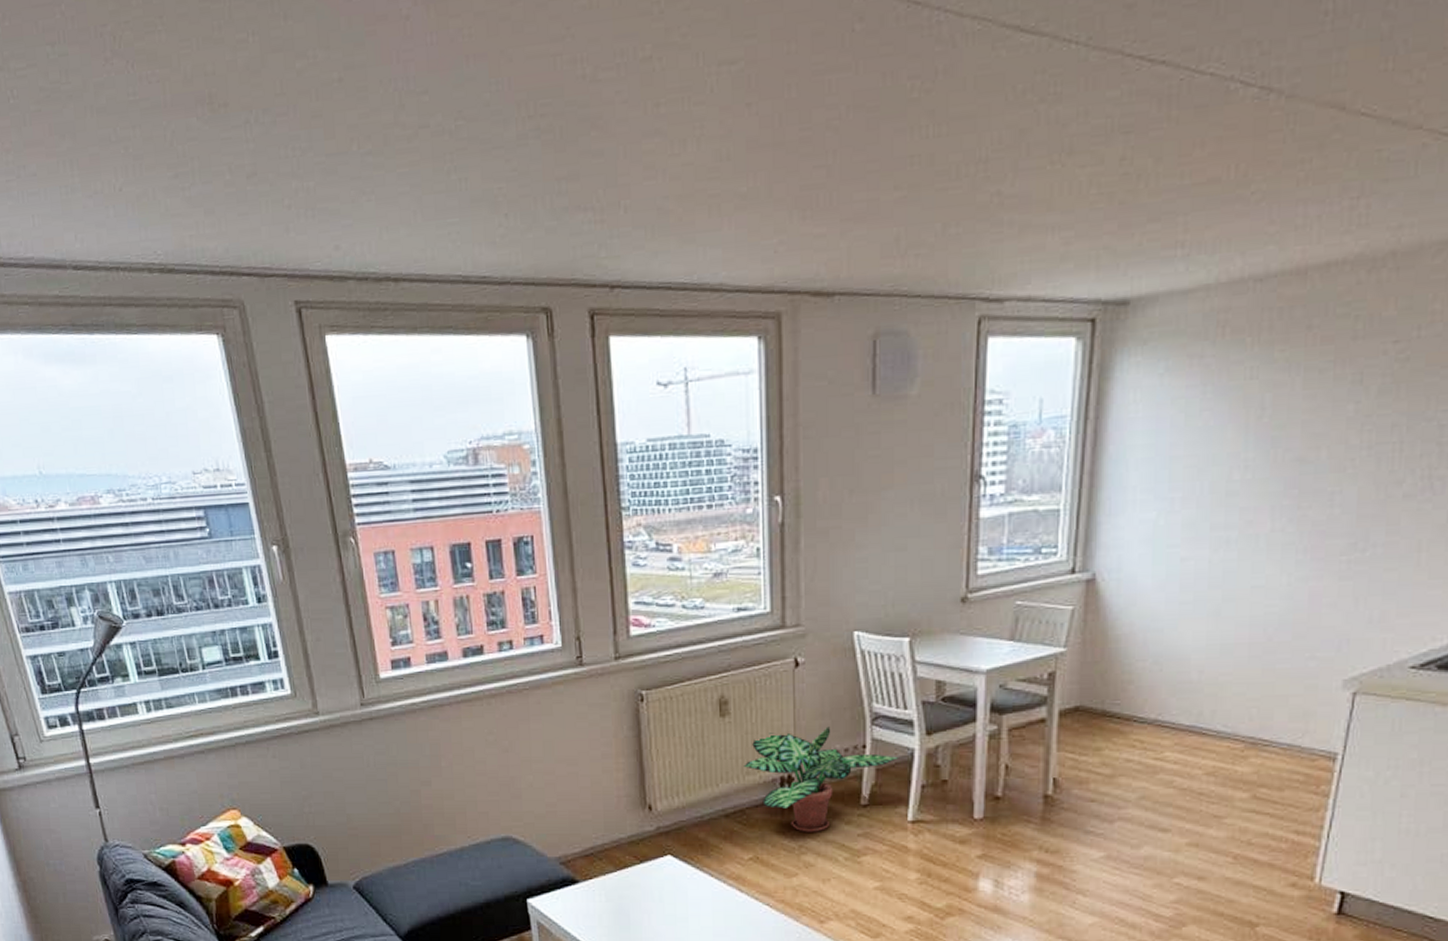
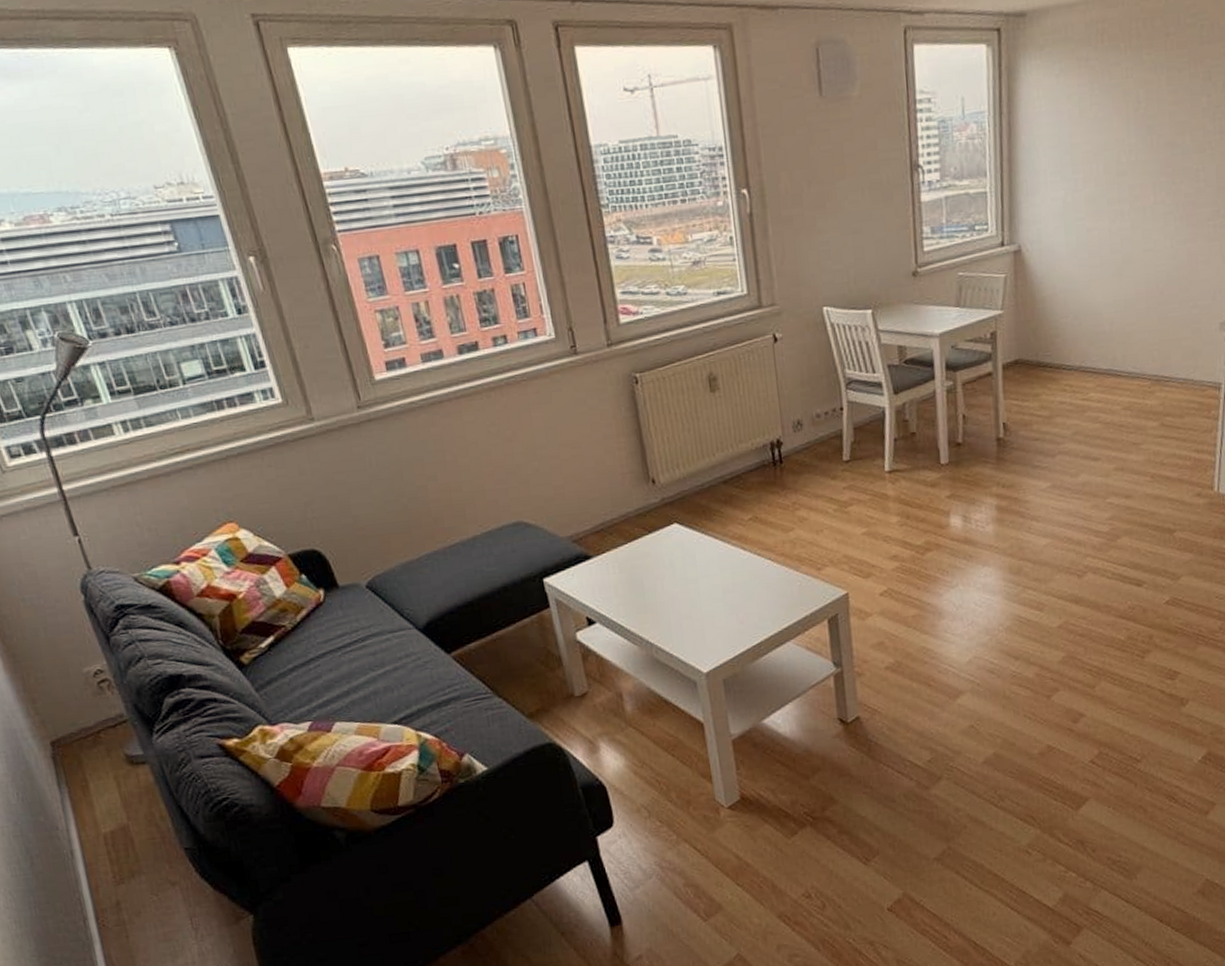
potted plant: present [743,726,898,832] -> none [736,393,872,491]

